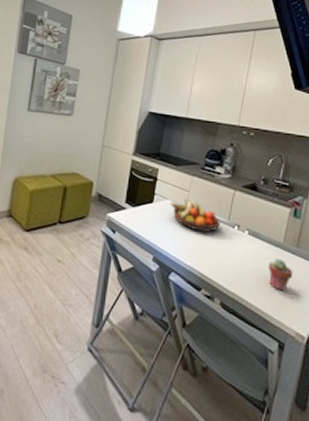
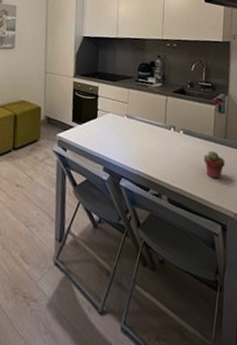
fruit bowl: present [171,199,220,232] -> none [113,110,159,138]

